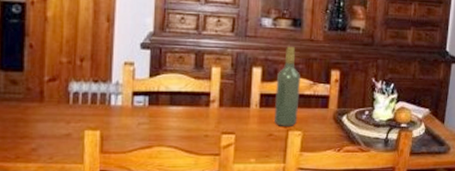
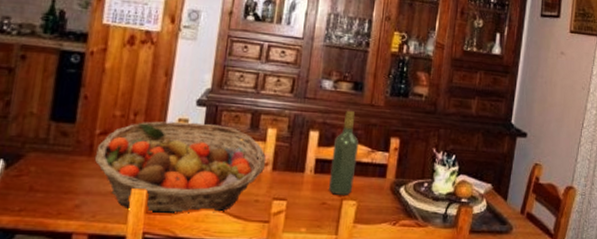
fruit basket: none [46,65,212,153] -> present [94,121,266,215]

